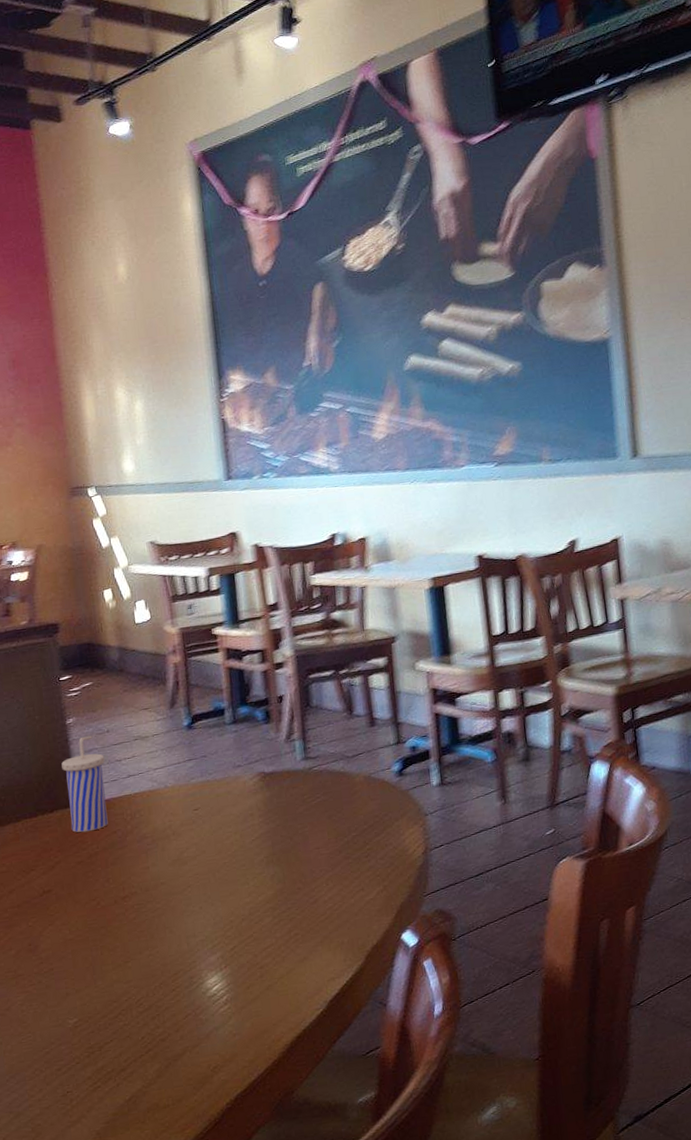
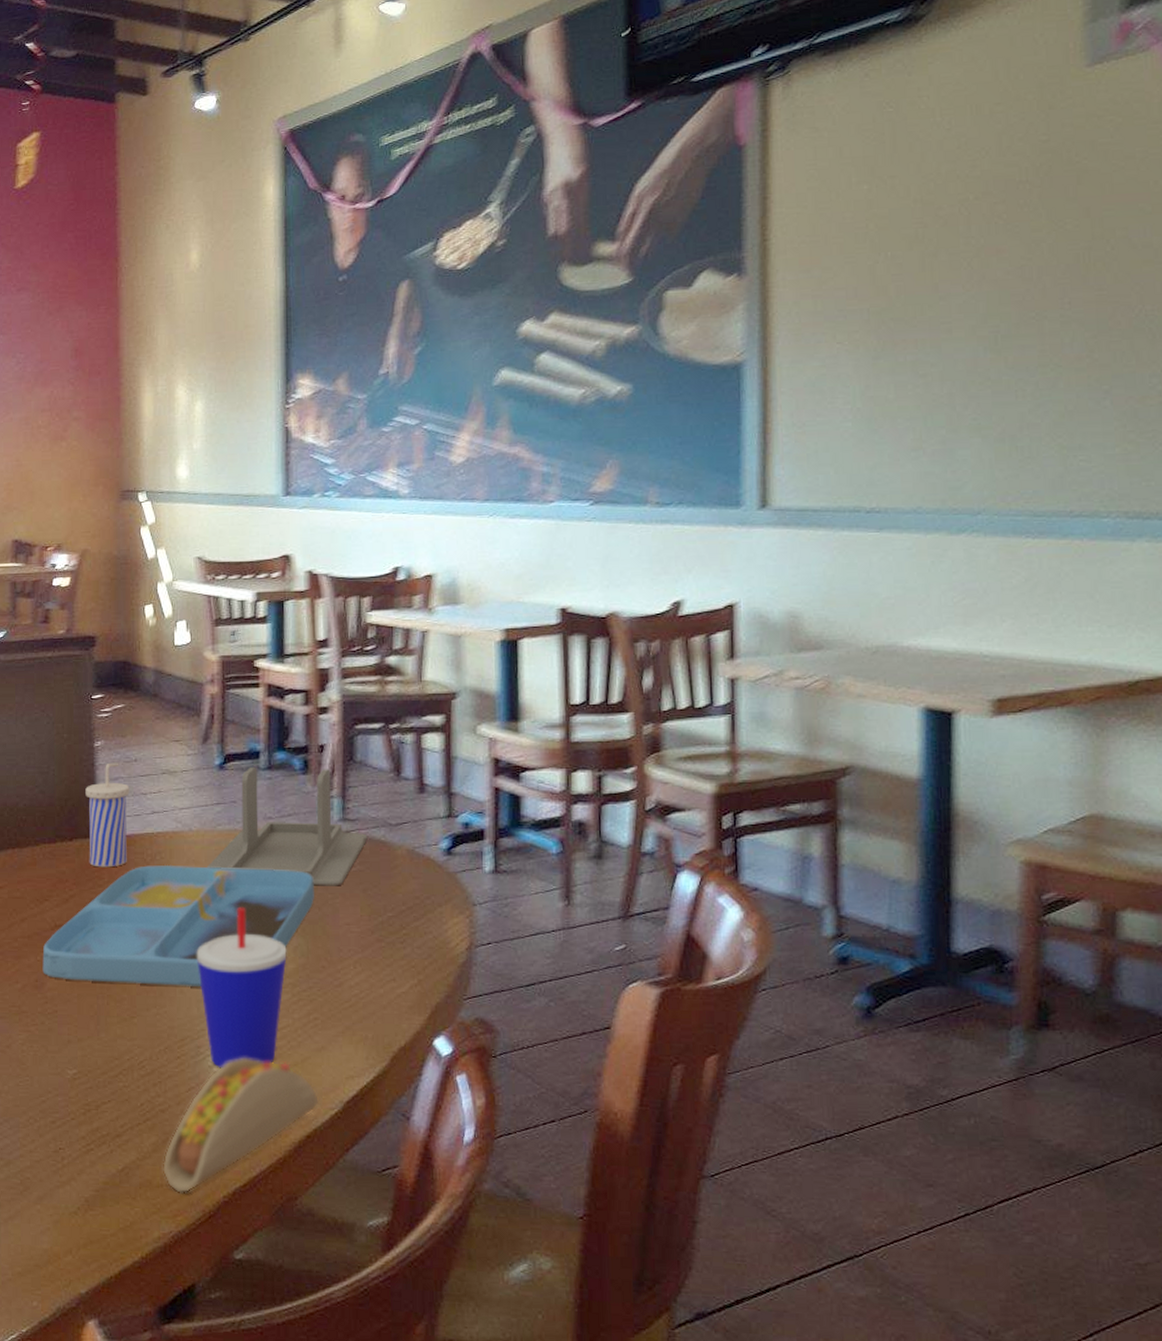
tray: none [33,808,286,940] -> present [42,865,314,986]
taco: none [167,976,306,1110] -> present [162,1058,320,1193]
beverage cup: none [182,848,266,993] -> present [197,908,287,1069]
napkin holder: none [185,716,329,820] -> present [207,768,368,886]

